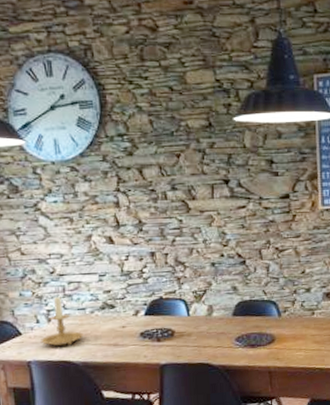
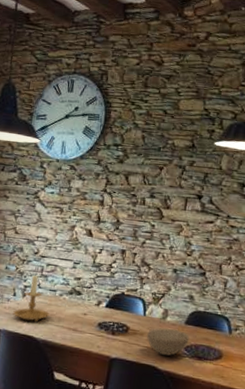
bowl: none [195,323,239,351] -> present [147,328,189,356]

